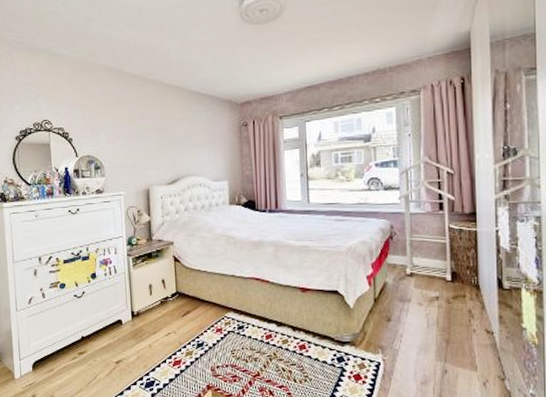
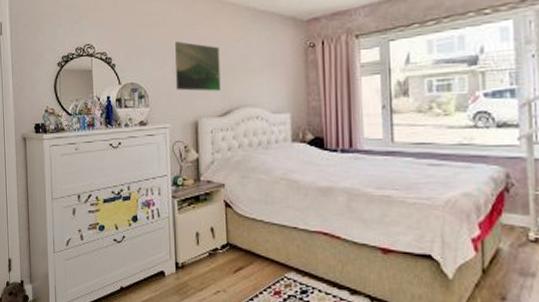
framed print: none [125,118,169,164] -> present [172,40,221,92]

